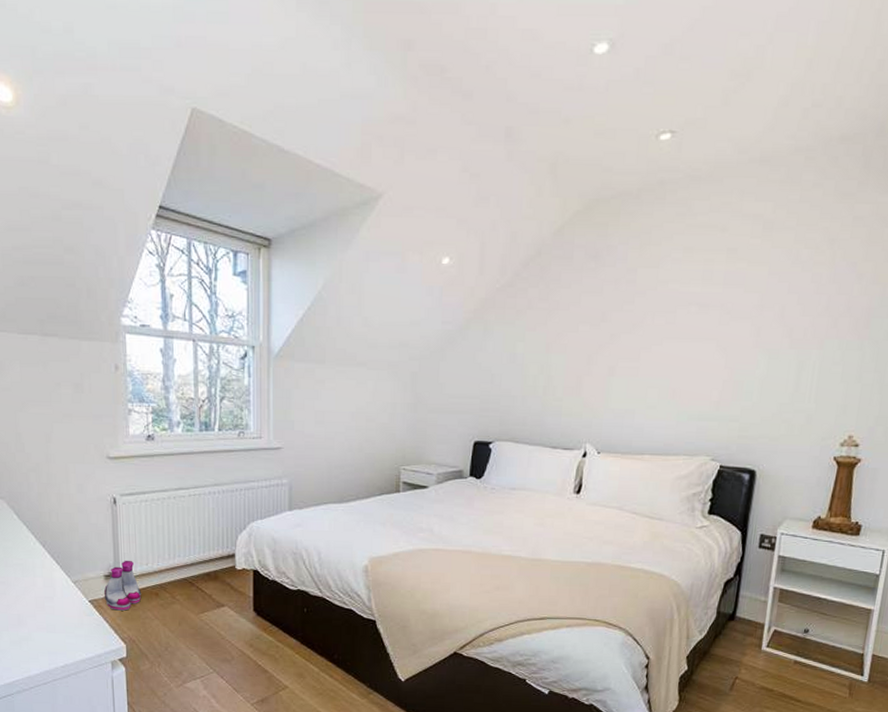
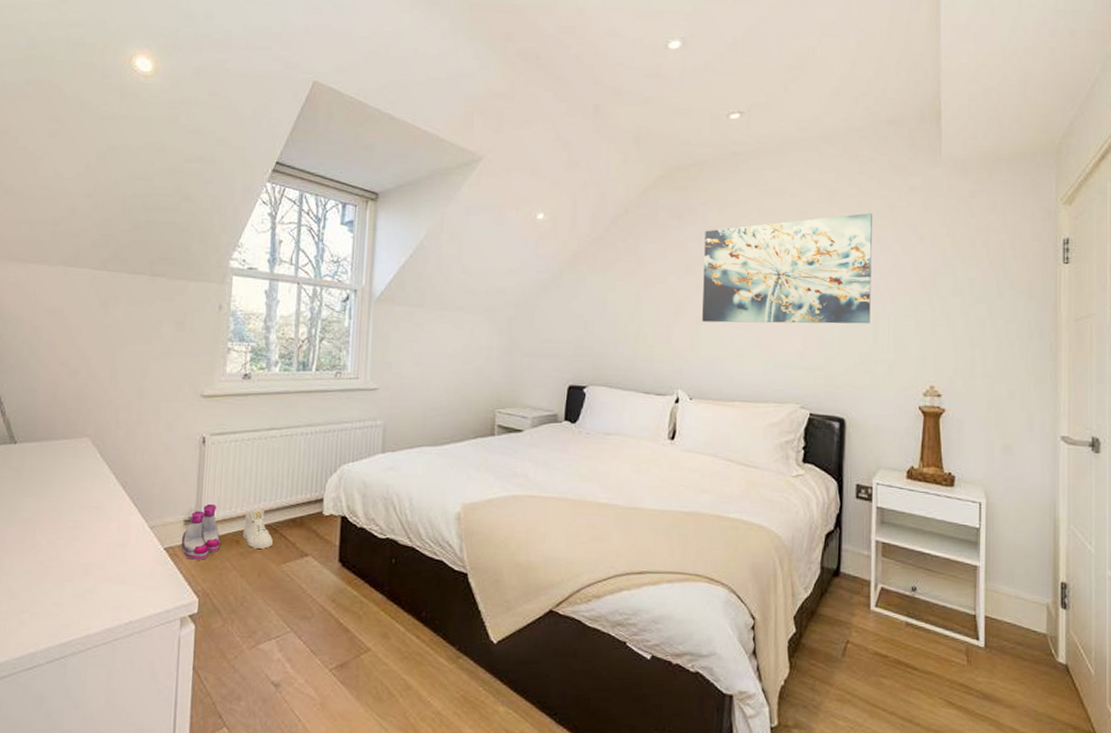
sneaker: none [161,564,191,600] -> present [242,508,274,549]
wall art: none [615,248,810,374] -> present [702,213,872,324]

